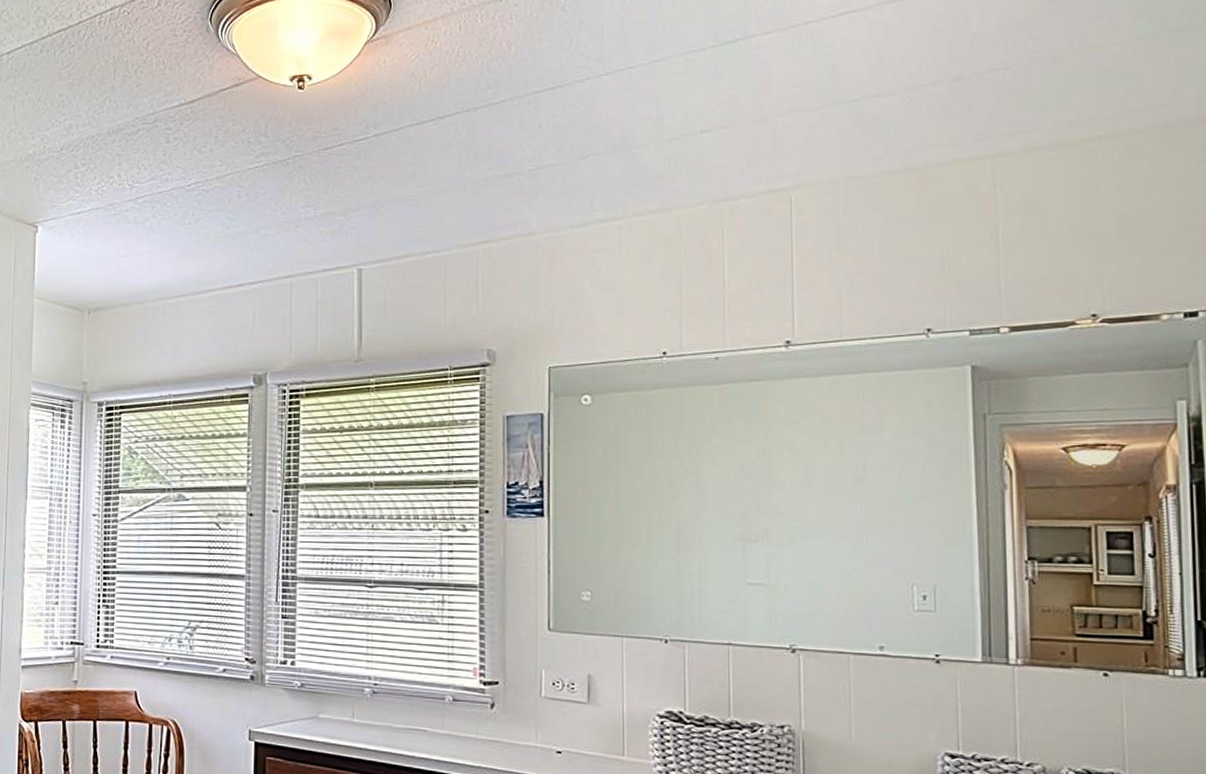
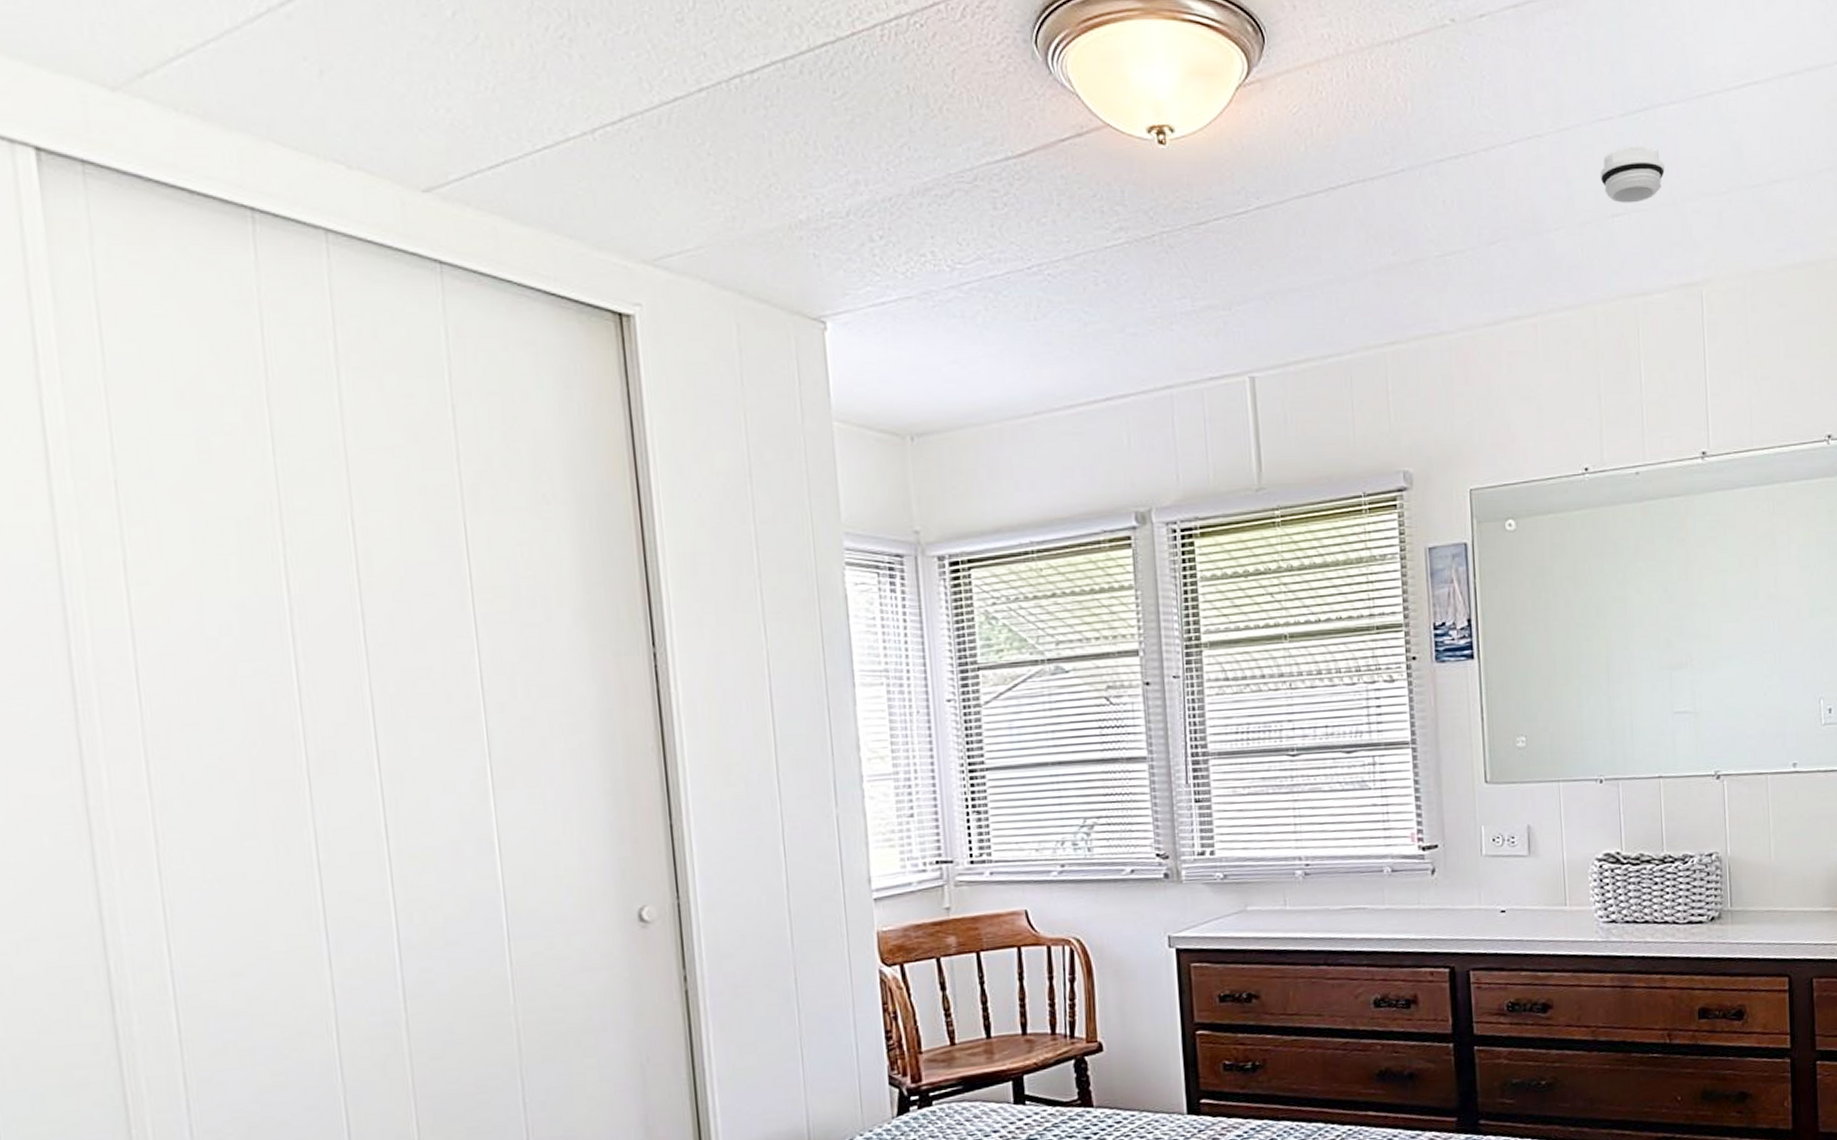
smoke detector: none [690,71,756,121] -> present [1600,146,1665,203]

